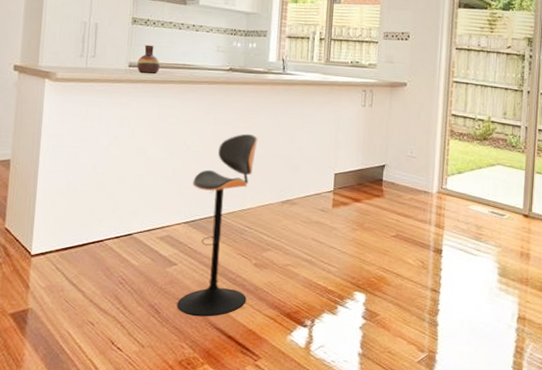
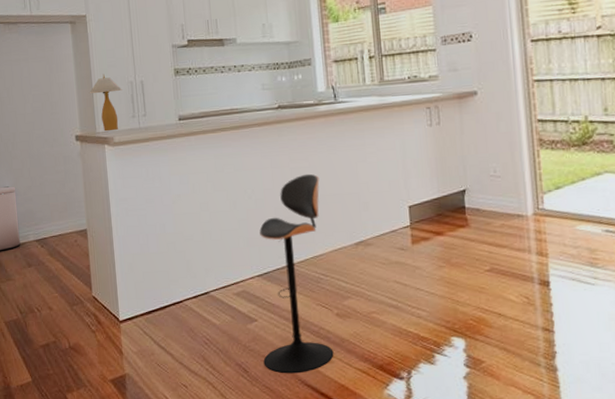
table lamp: none [37,9,74,67] -> present [89,73,123,132]
vase: present [137,44,160,75] -> none [186,94,209,126]

